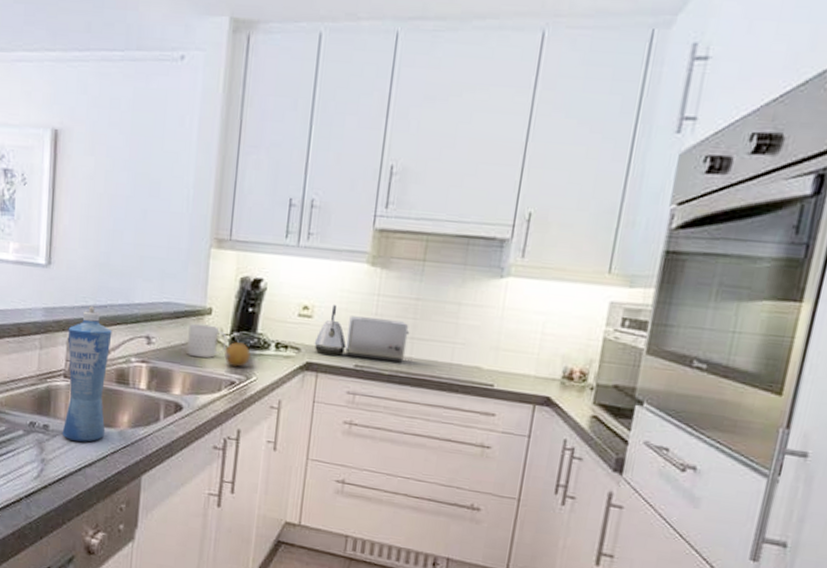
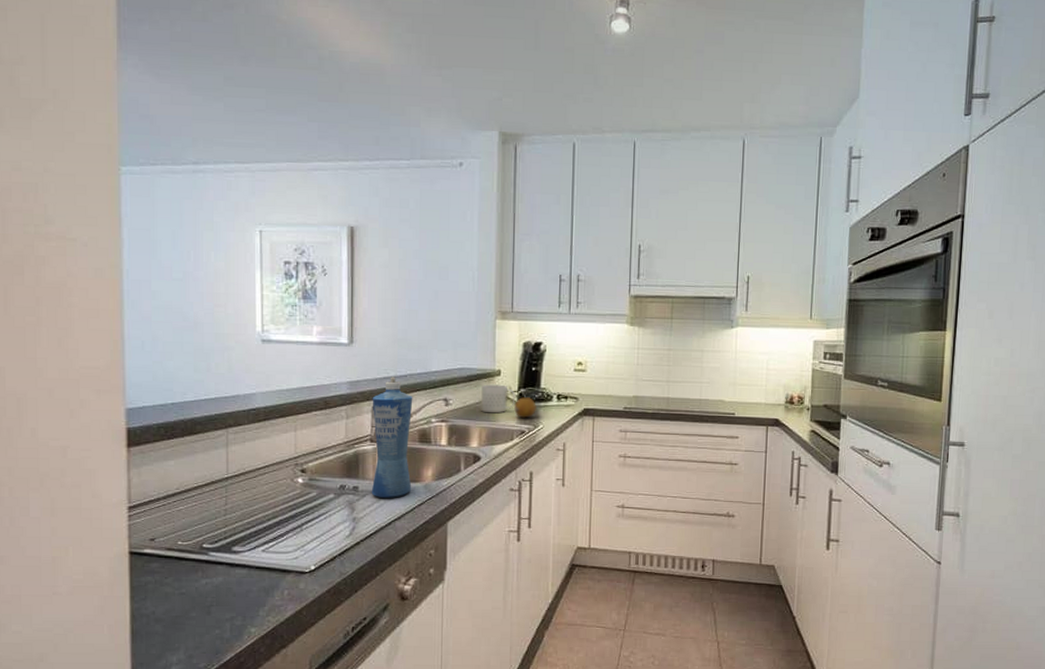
kettle: present [314,303,347,357] -> none [589,358,616,402]
toaster: present [344,316,410,364] -> none [614,367,666,403]

